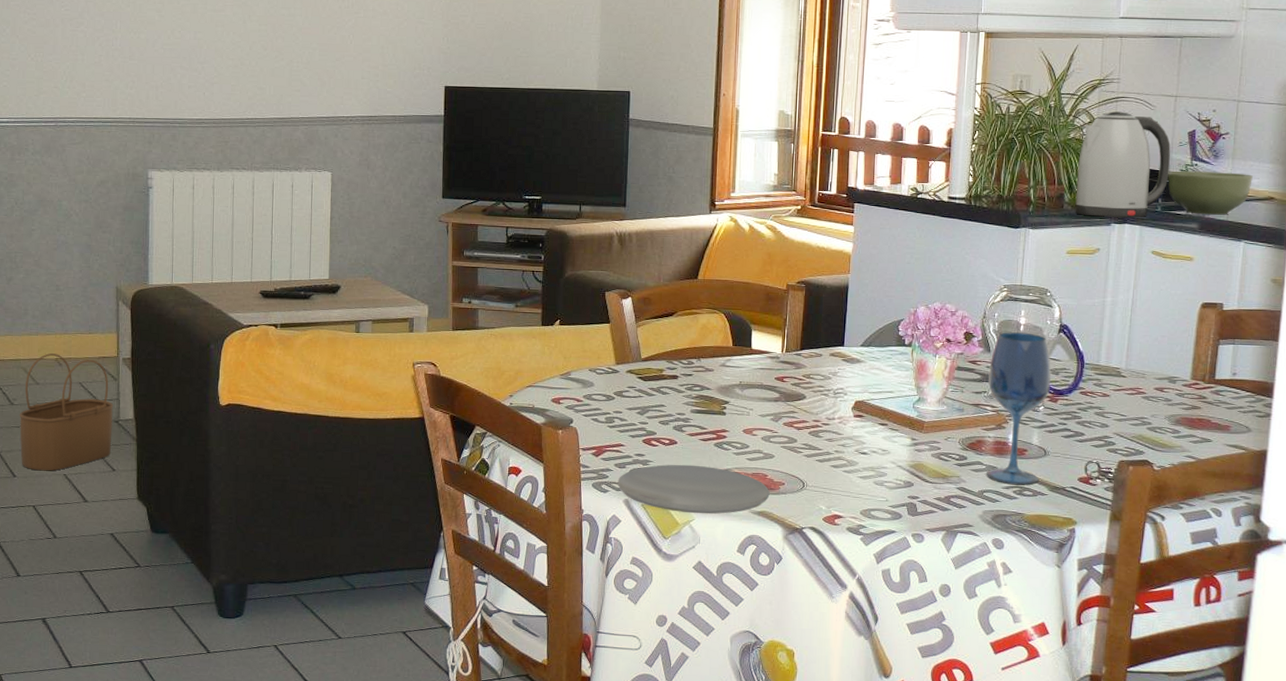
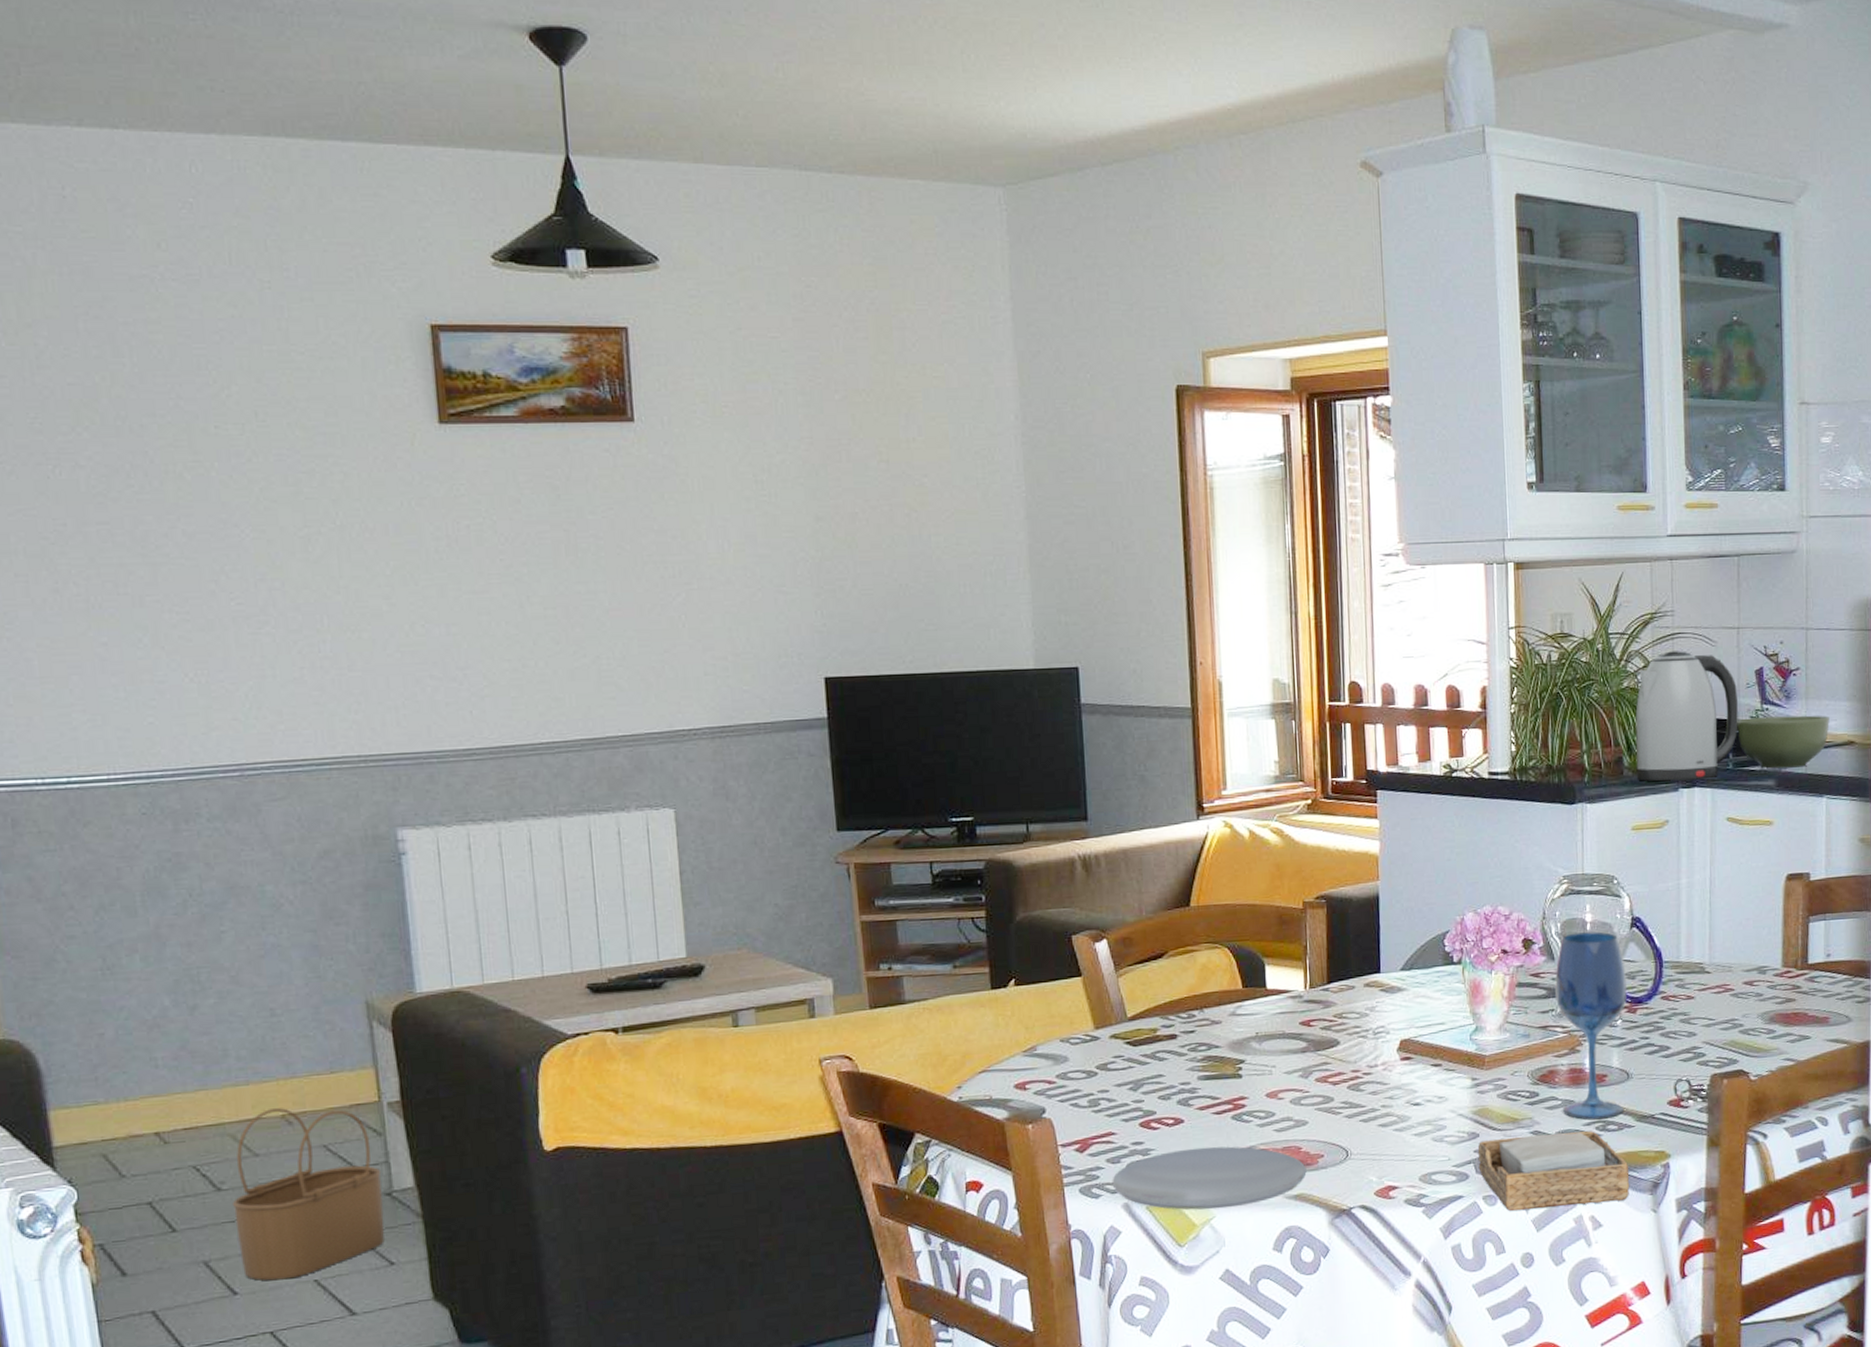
napkin holder: none [910,489,1039,554] -> present [1477,1131,1630,1212]

